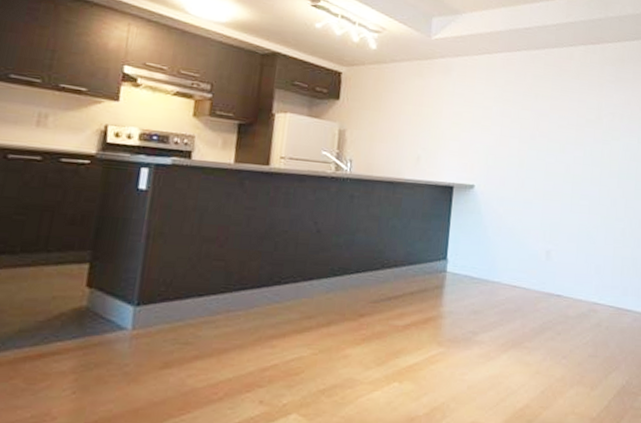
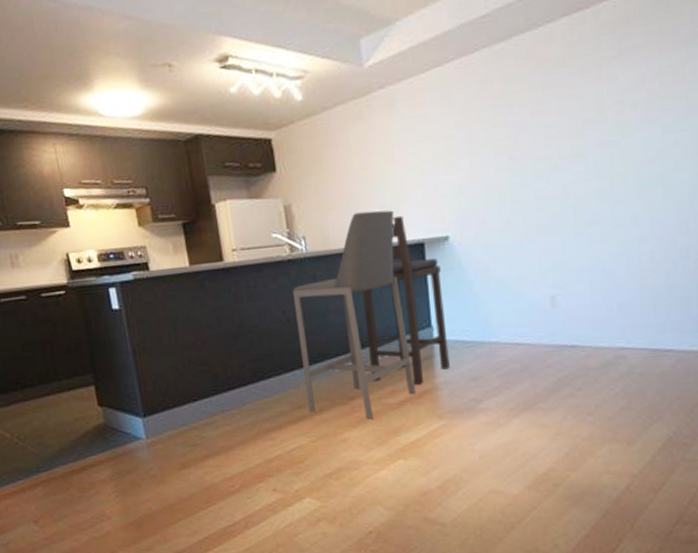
bar stool: none [318,149,433,338] -> present [292,210,415,419]
bar stool: none [385,159,463,311] -> present [362,215,450,385]

